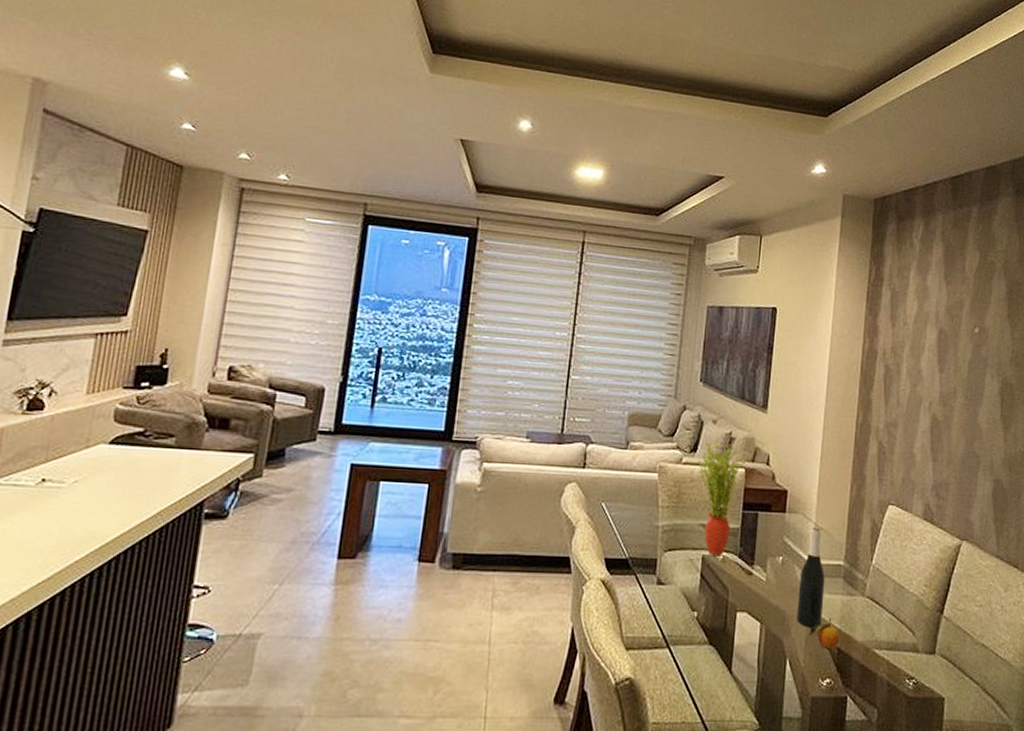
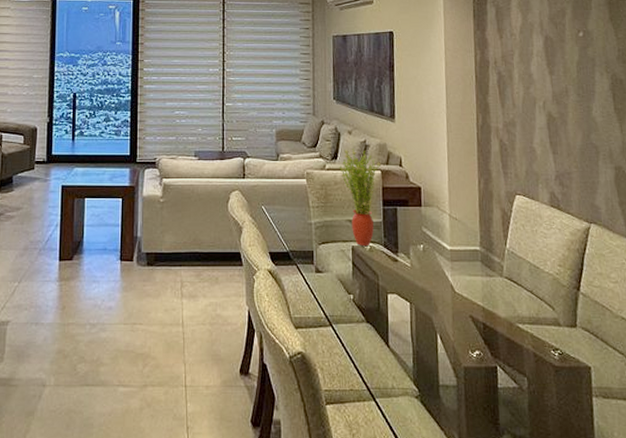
wine bottle: present [796,527,825,628] -> none [440,218,466,306]
fruit: present [809,618,840,650] -> none [455,297,484,325]

